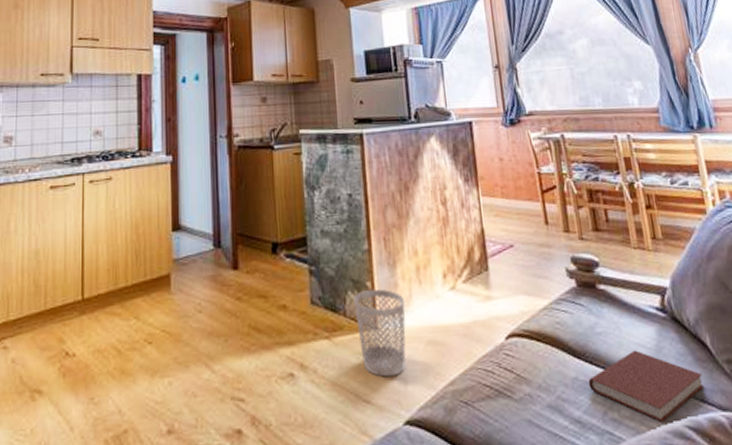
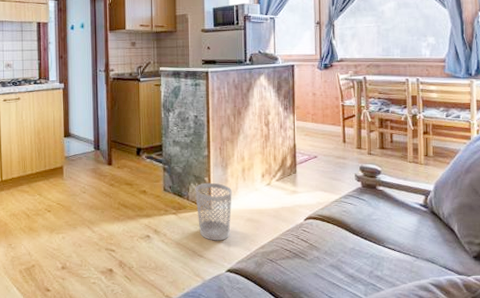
book: present [588,350,704,422] -> none [362,232,448,280]

